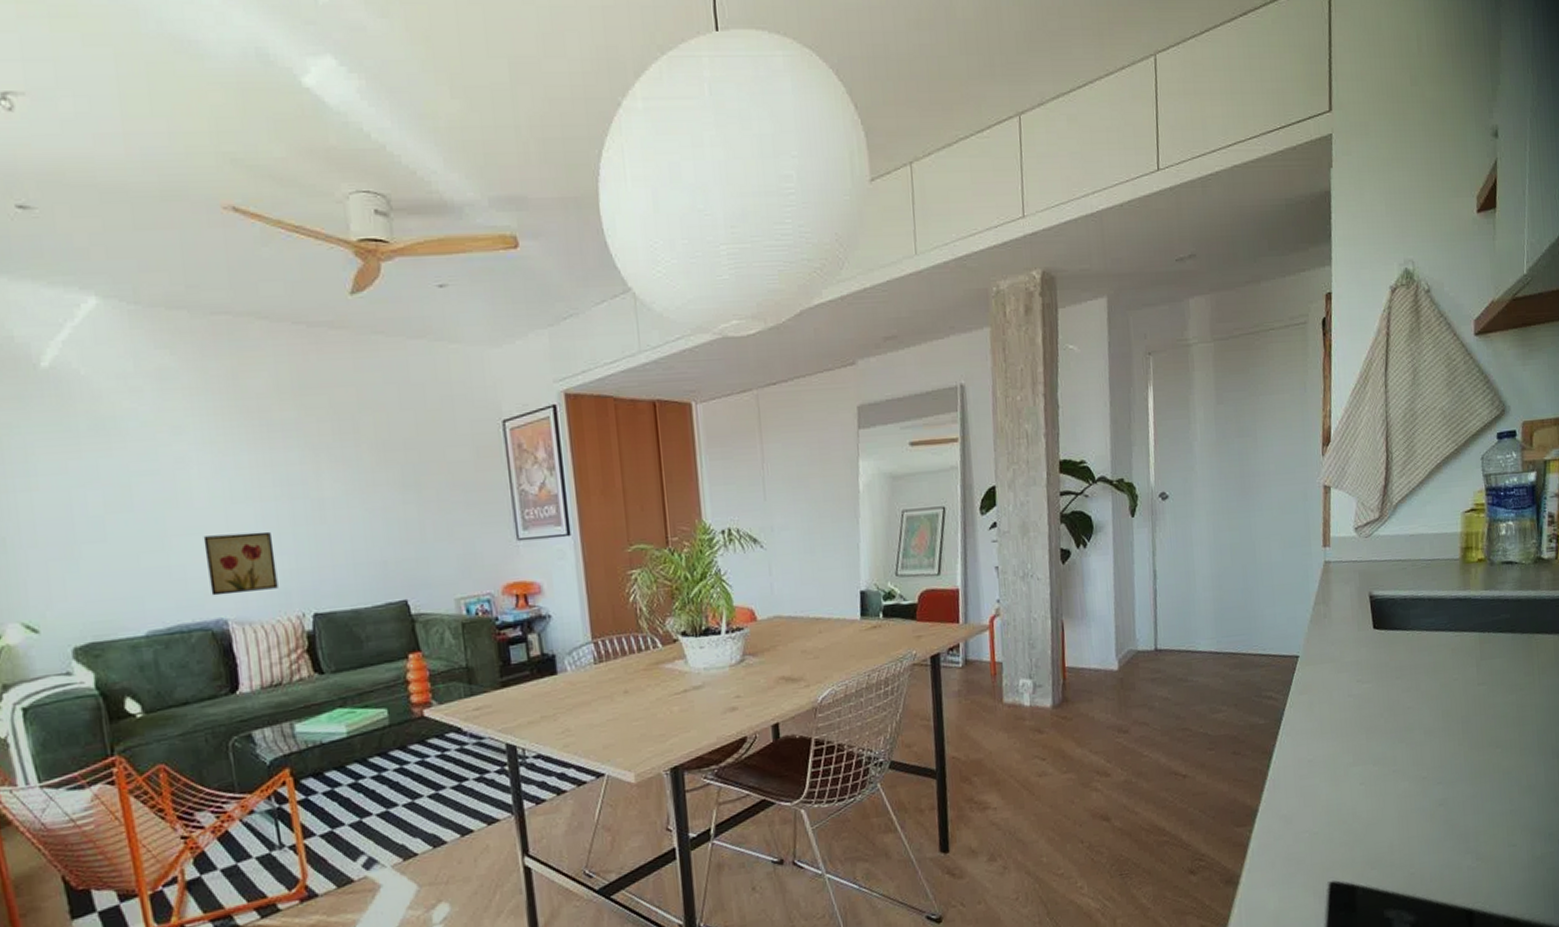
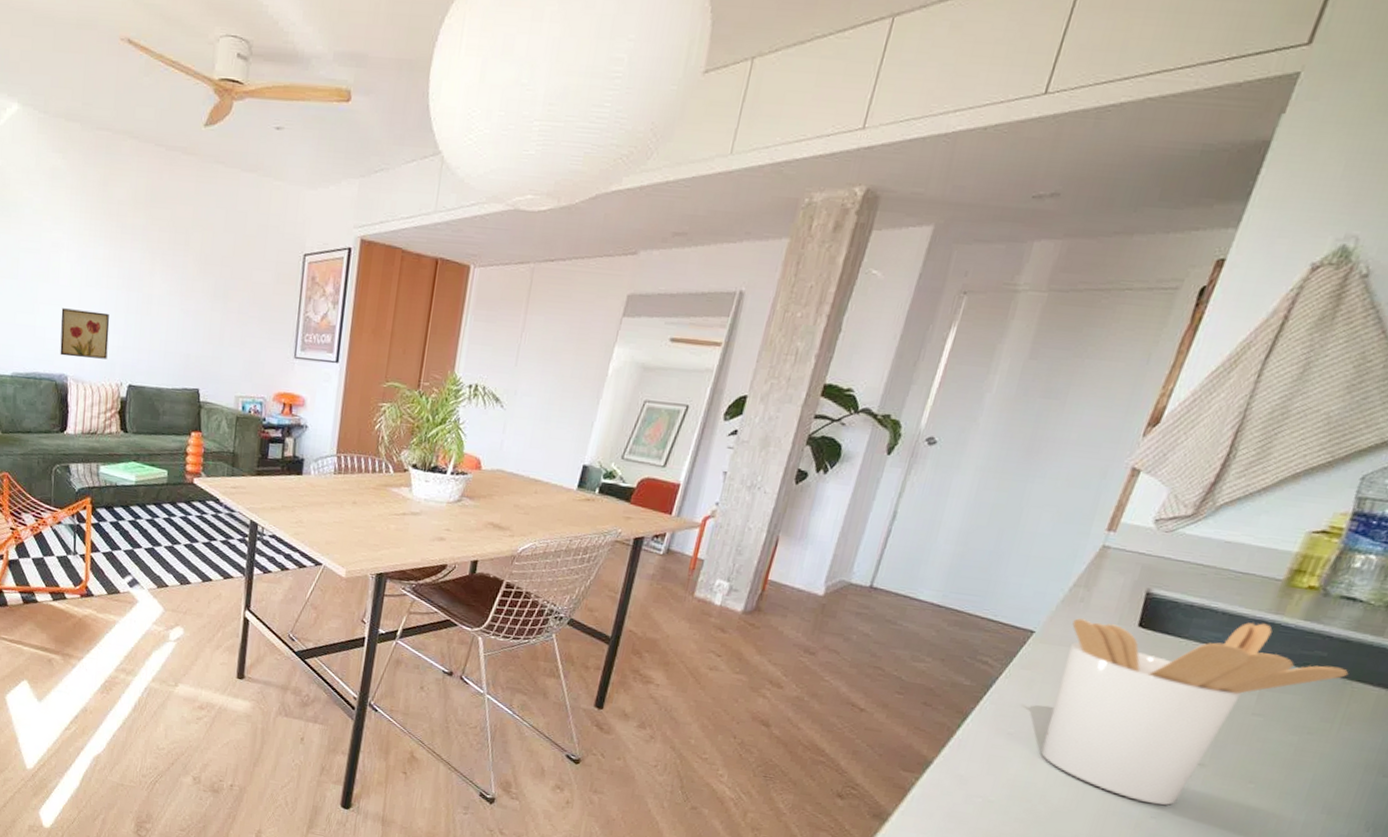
utensil holder: none [1325,600,1529,793] -> present [1040,618,1349,806]

